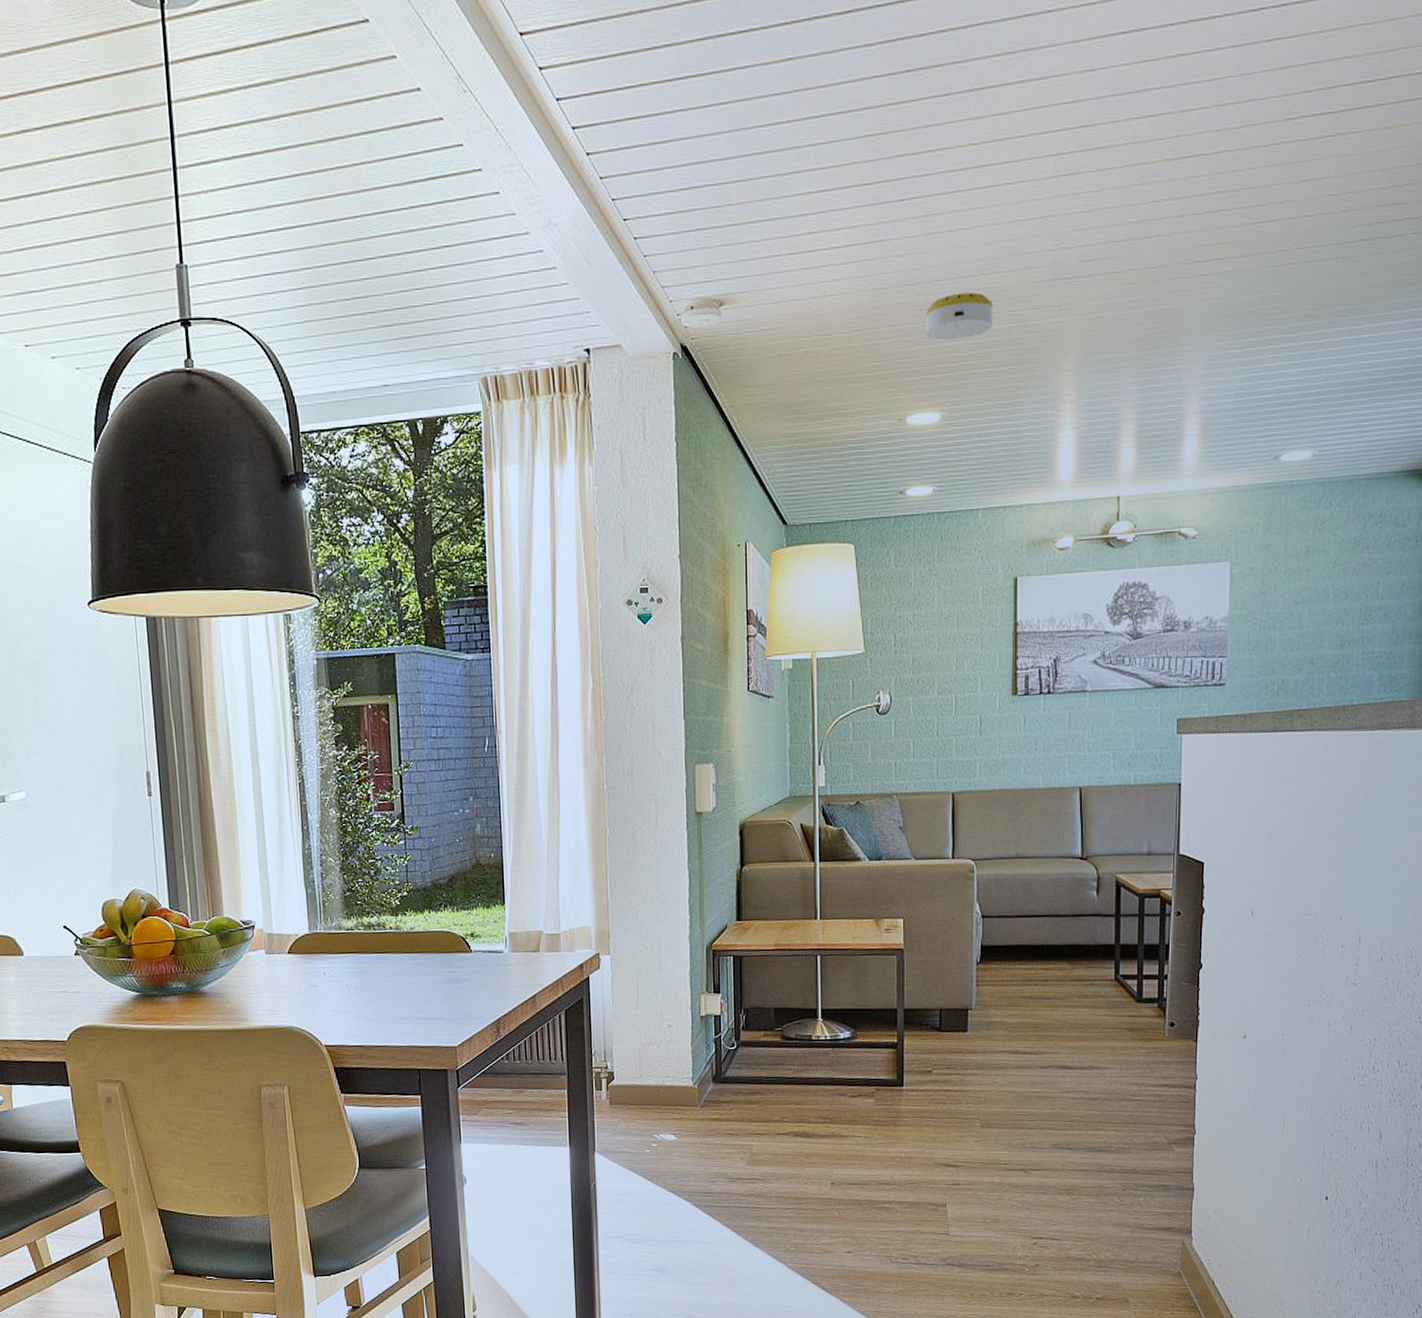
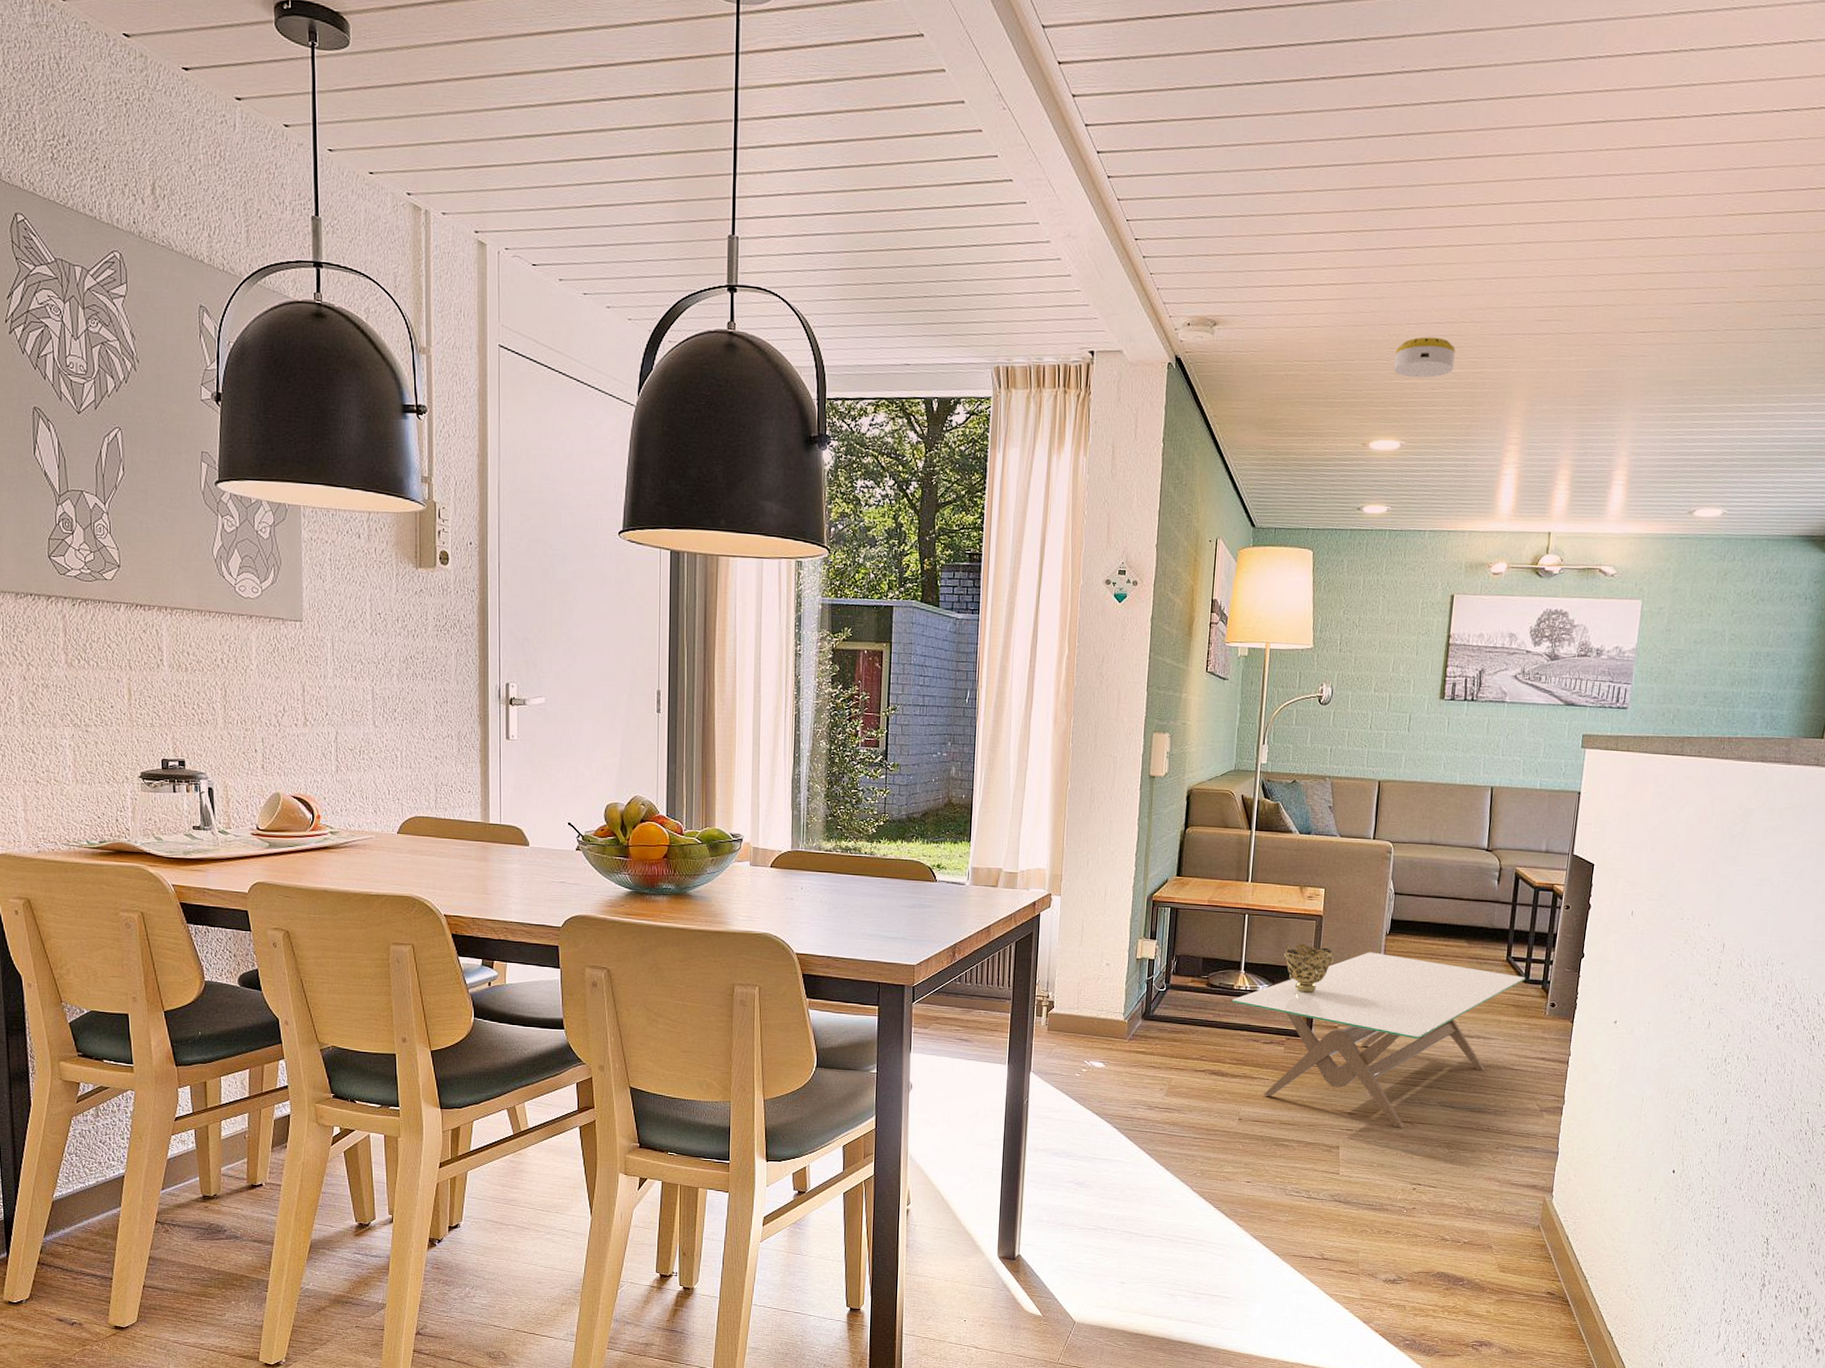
coffee table: none [811,984,1138,1178] -> present [1231,952,1525,1129]
decorative bowl: none [865,982,921,1036] -> present [1284,944,1334,993]

